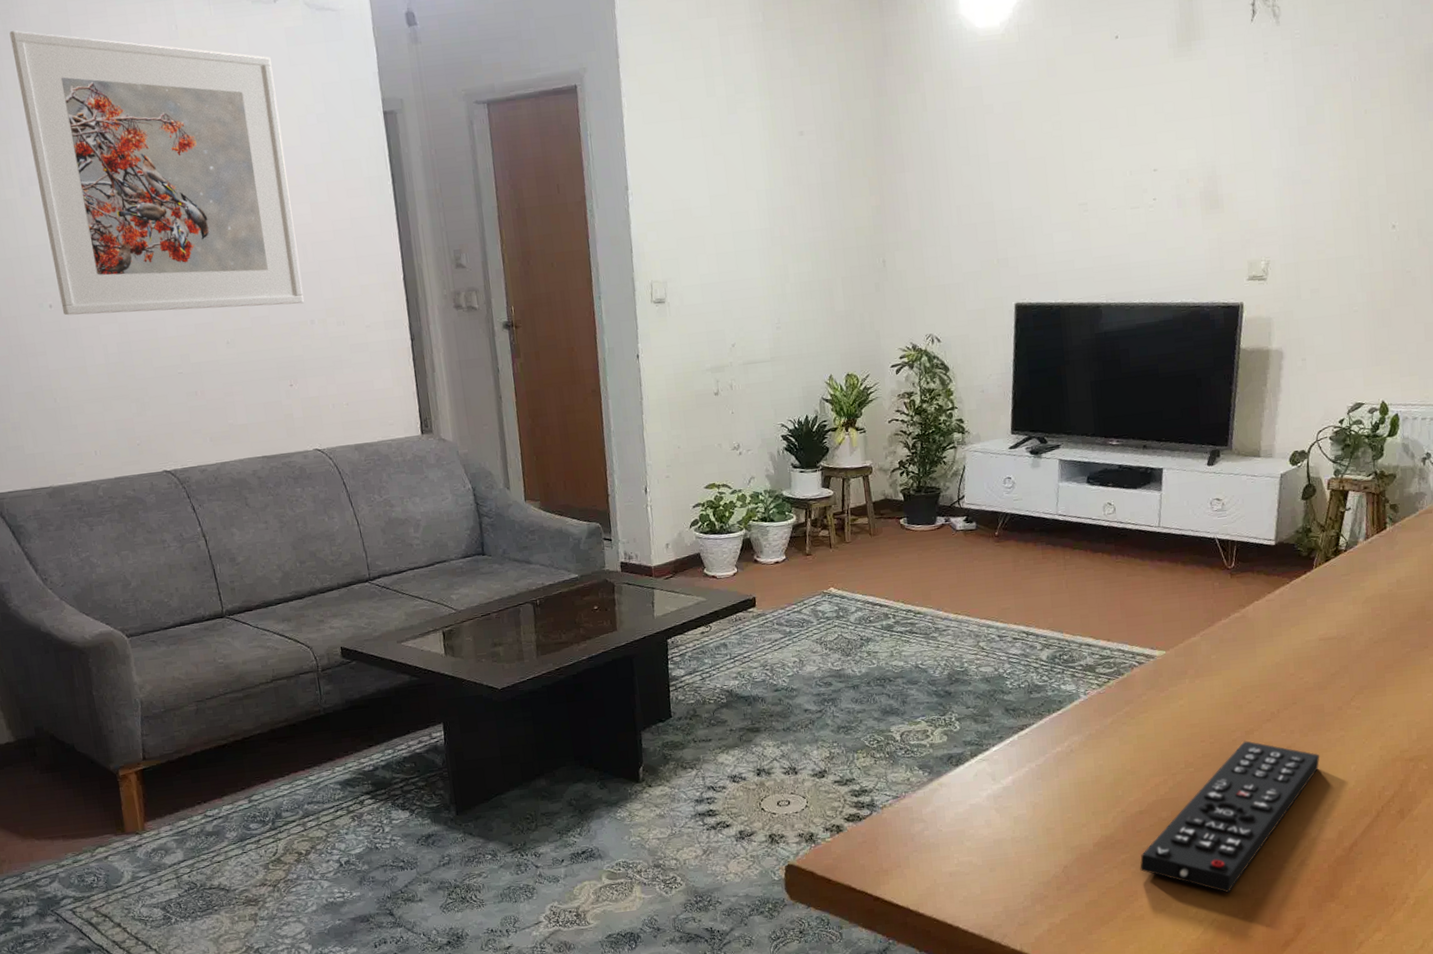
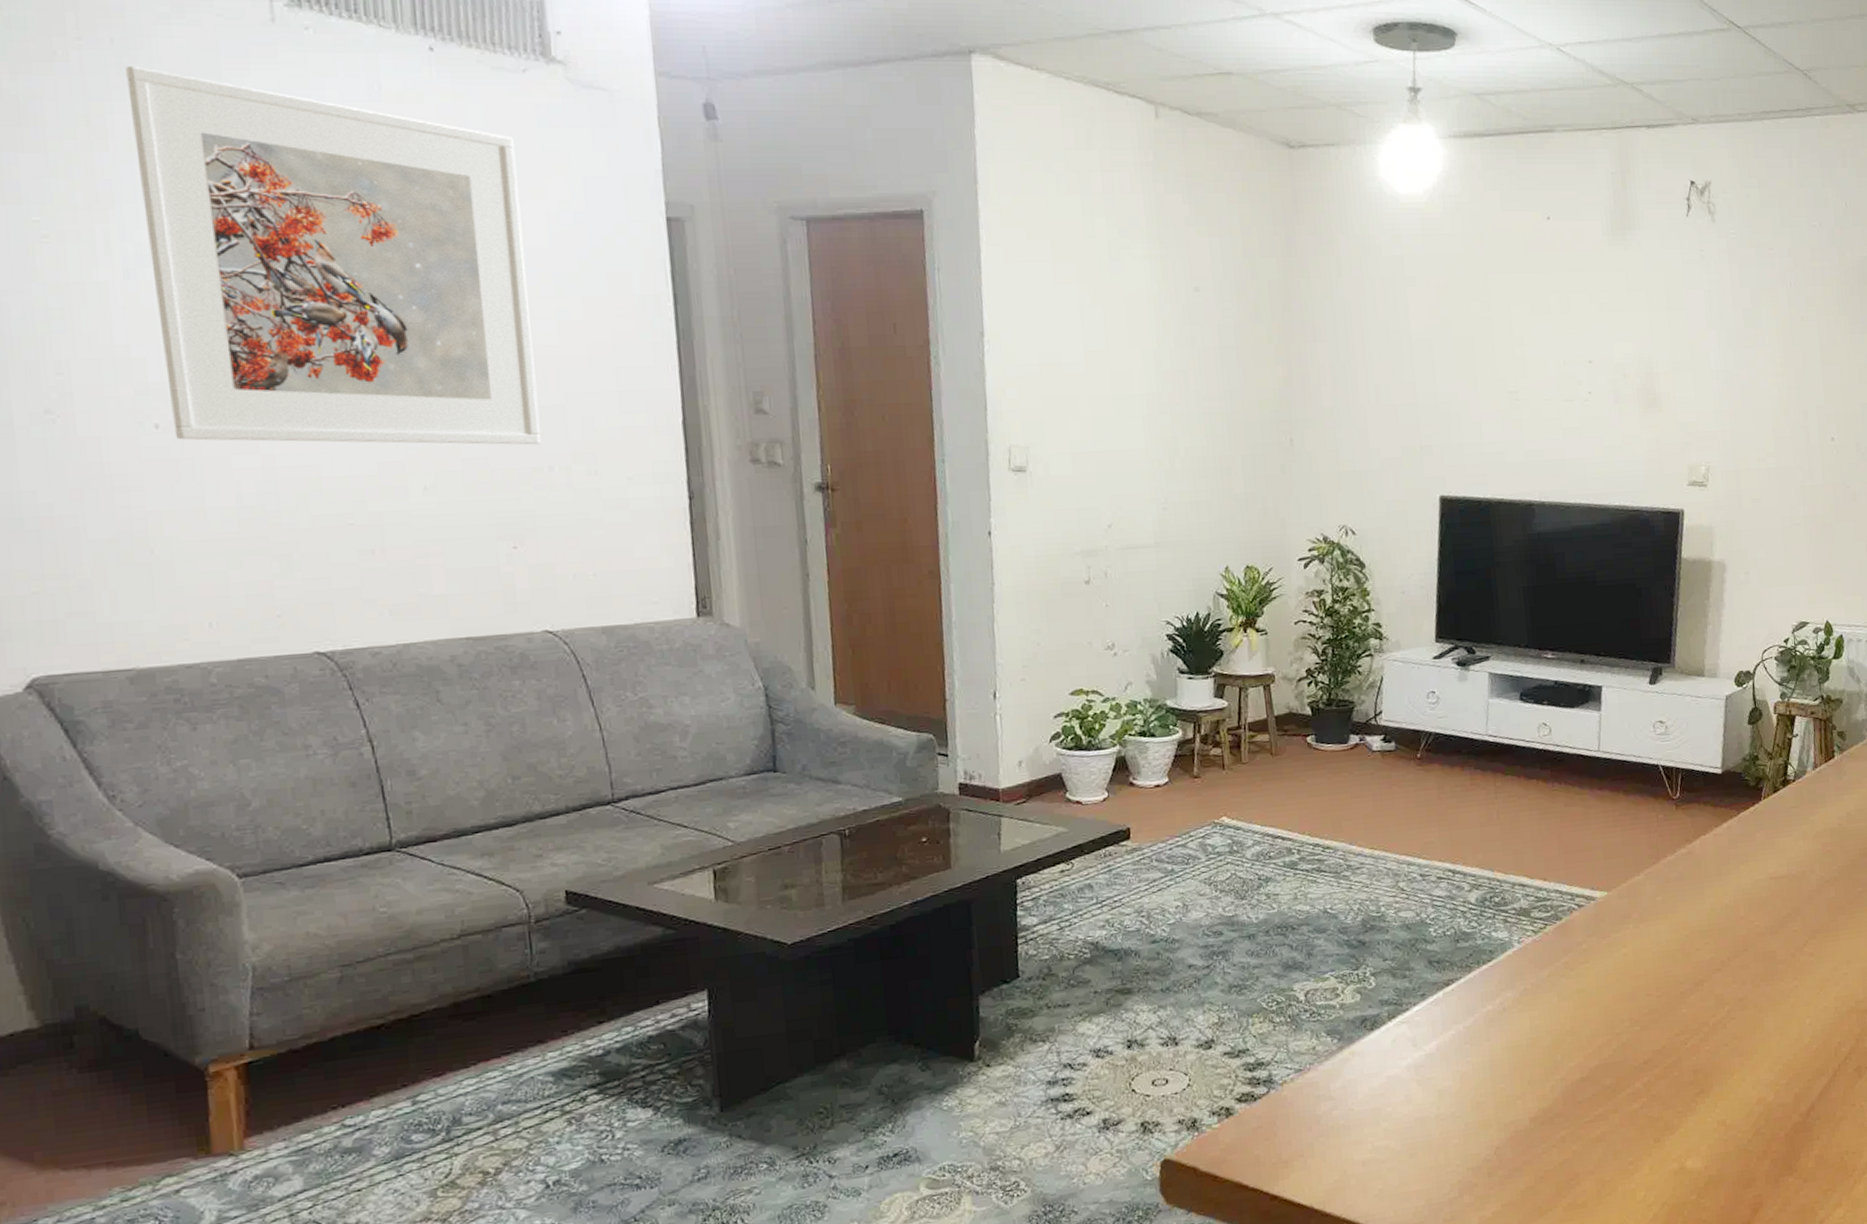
remote control: present [1140,741,1320,894] -> none [1582,993,1774,1172]

